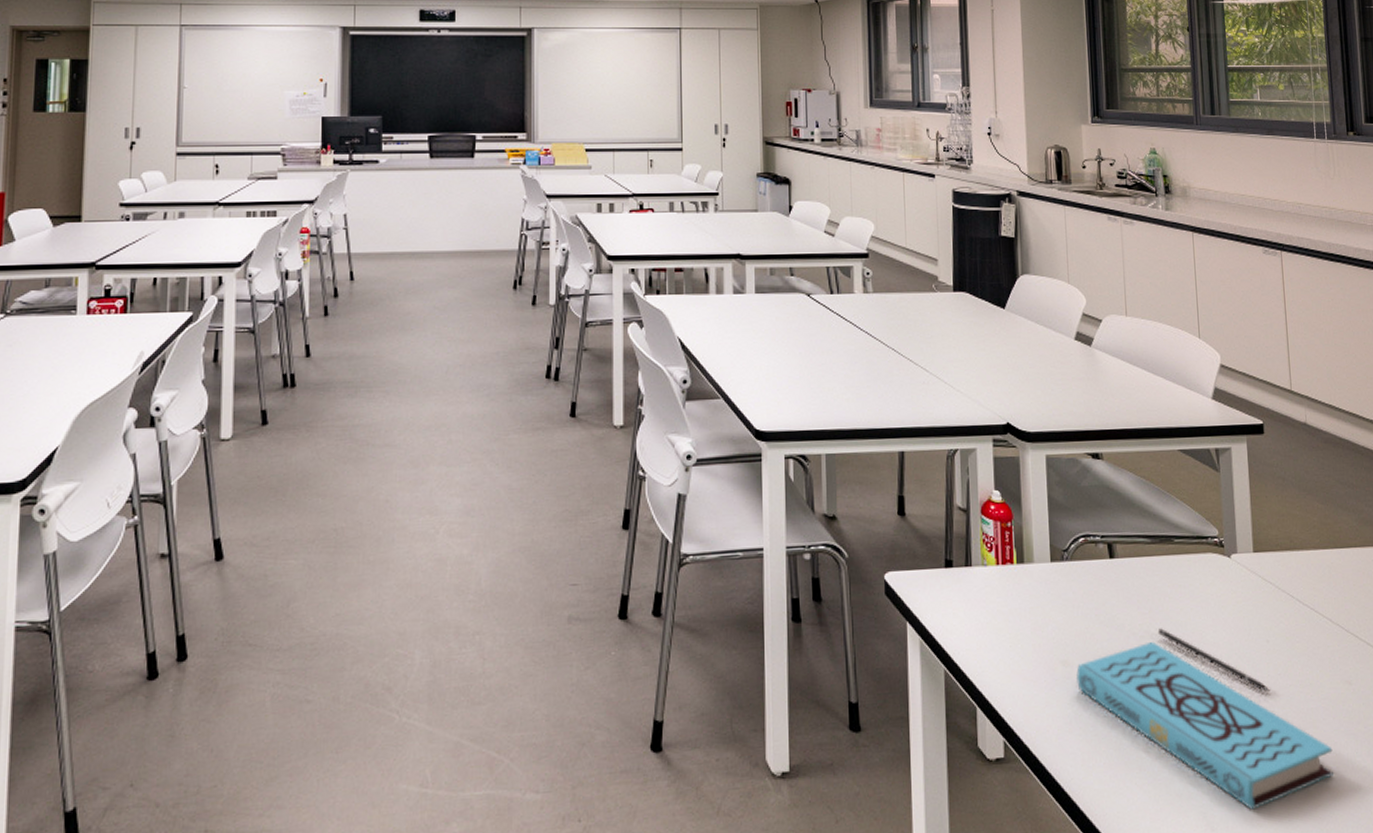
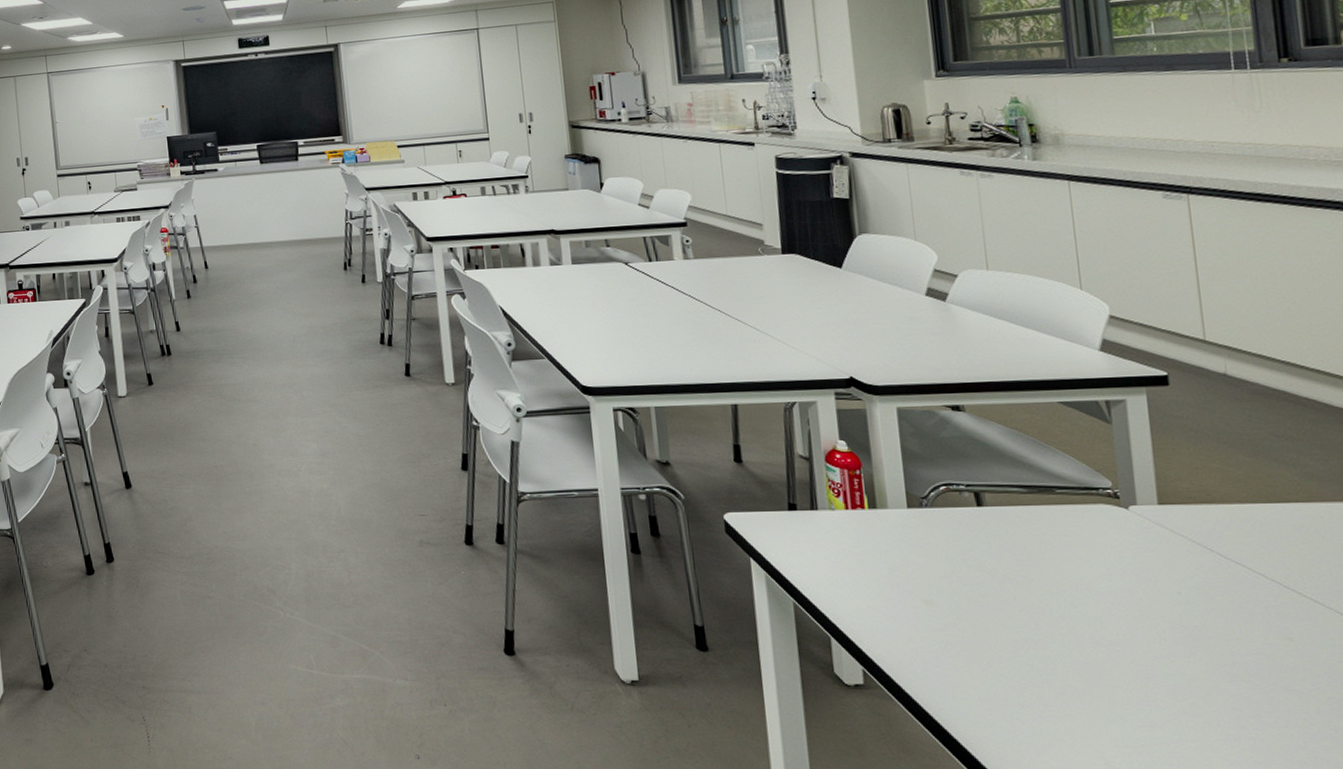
book: present [1075,641,1334,810] -> none [941,587,1271,754]
pen: present [1157,628,1270,692] -> none [1038,575,1184,642]

